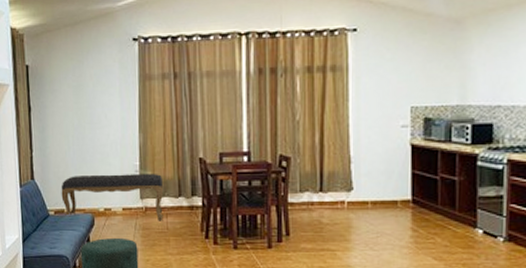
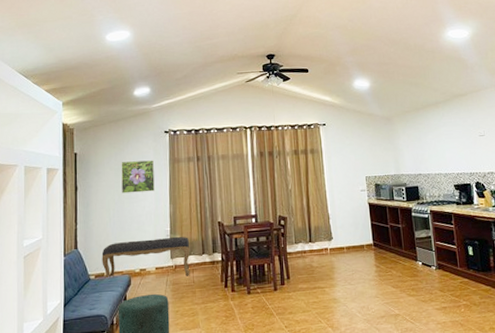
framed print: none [80,76,121,117] -> present [121,160,155,194]

